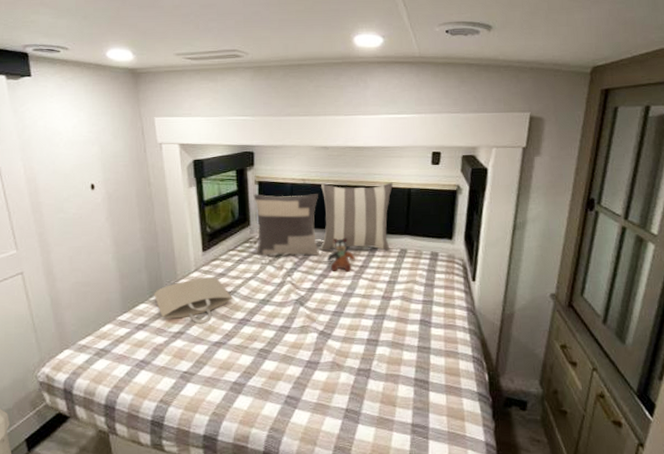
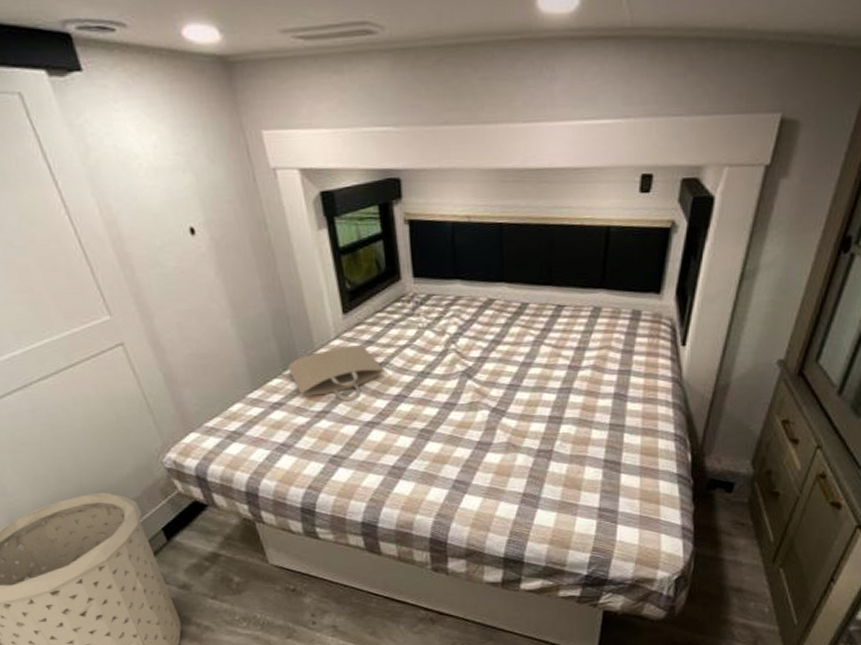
pillow: present [253,194,320,256] -> none [403,236,492,317]
pillow: present [320,182,393,251] -> none [491,218,586,311]
stuffed animal: present [326,237,355,272] -> none [499,293,536,337]

